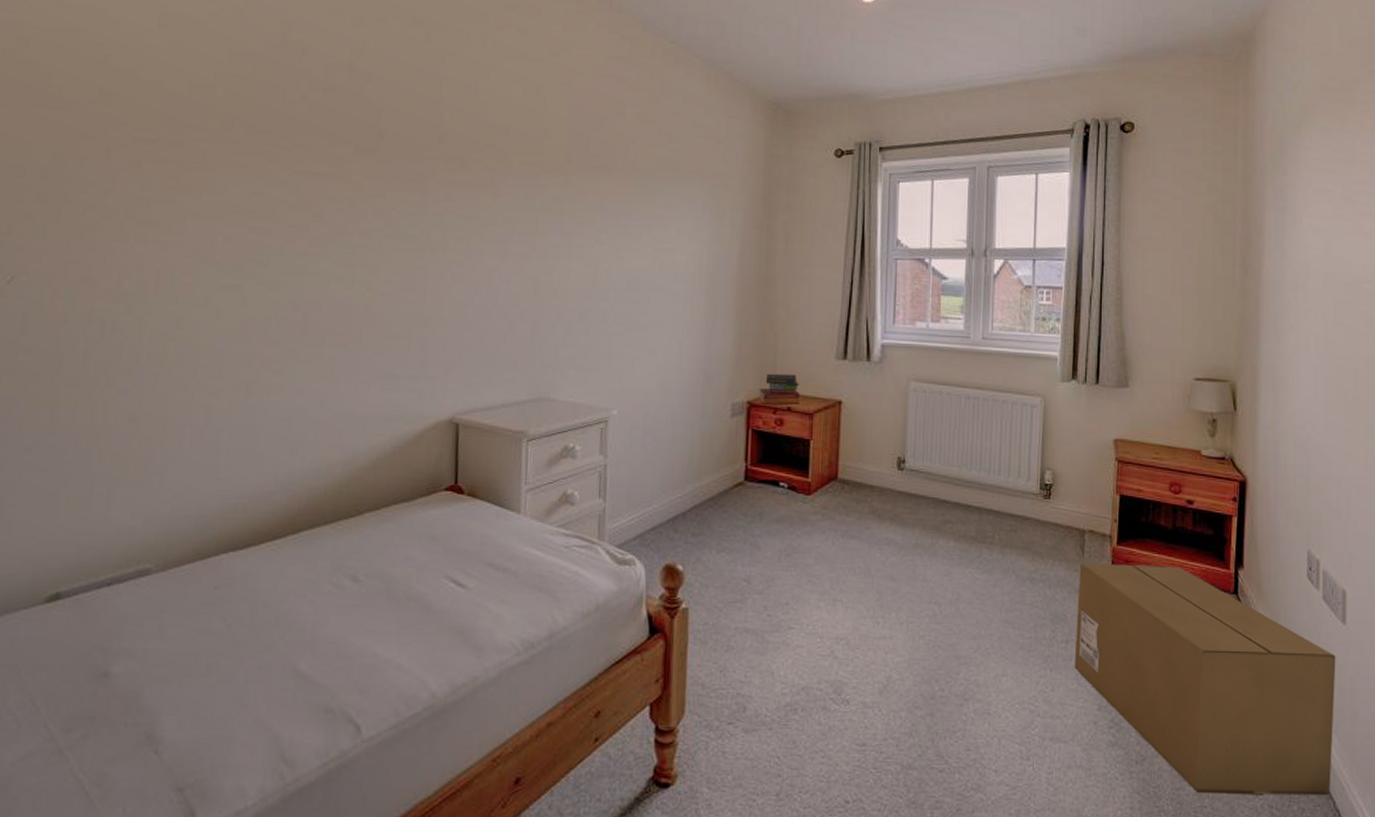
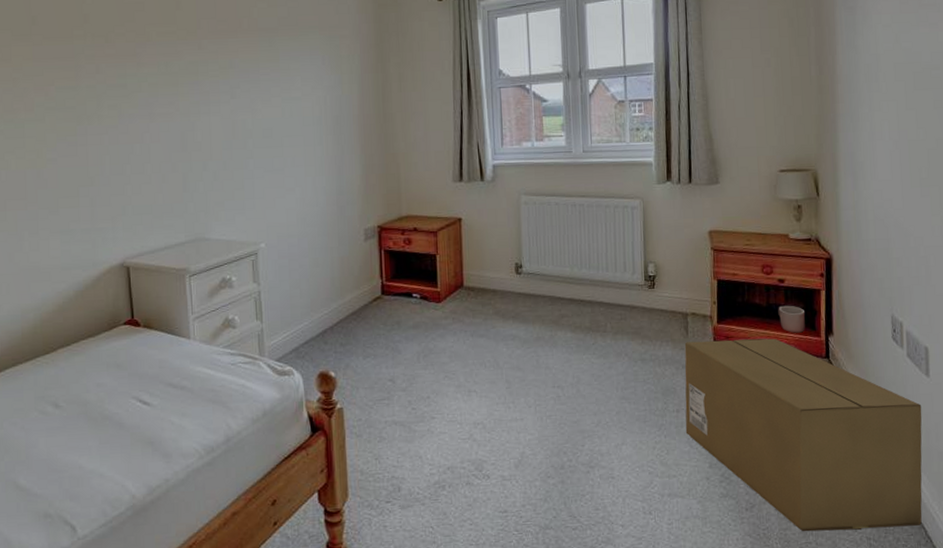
books: present [759,373,800,405] -> none [387,198,424,227]
mug: none [1184,530,1215,563] -> present [778,305,806,333]

